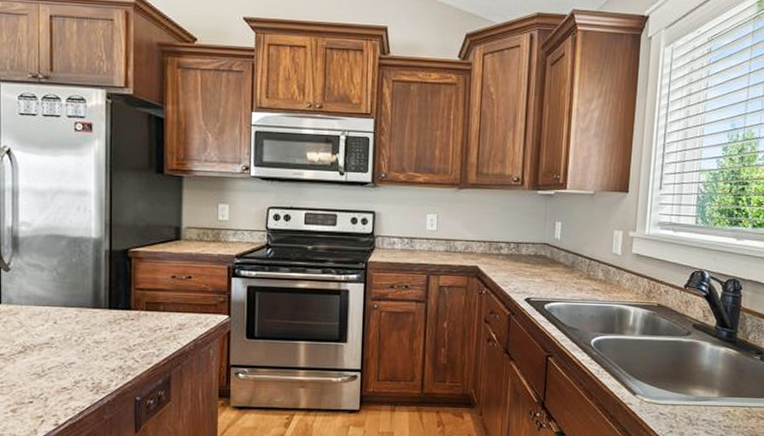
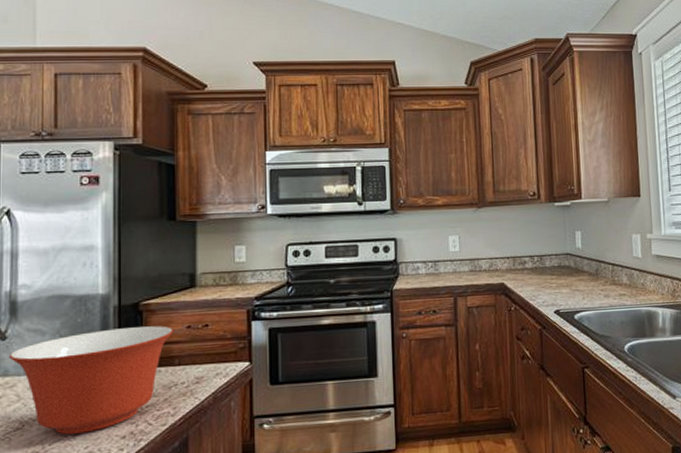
mixing bowl: none [12,271,159,363] -> present [8,326,173,435]

